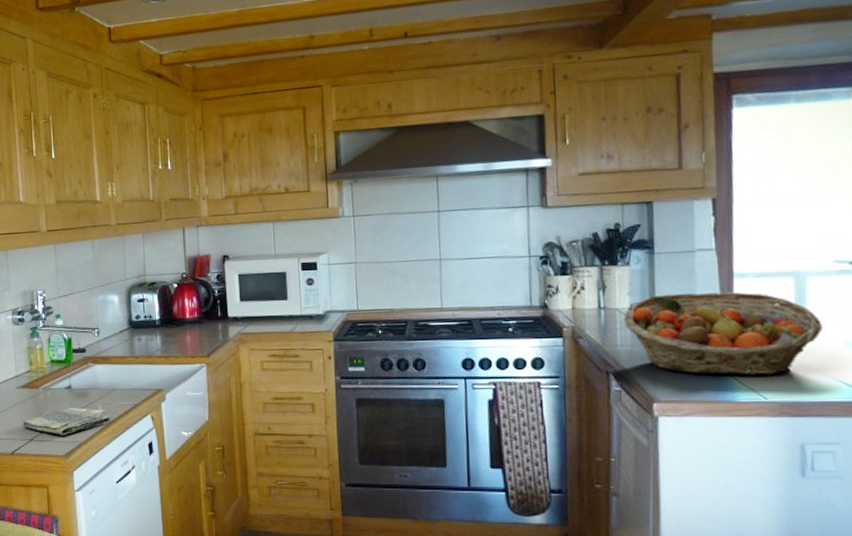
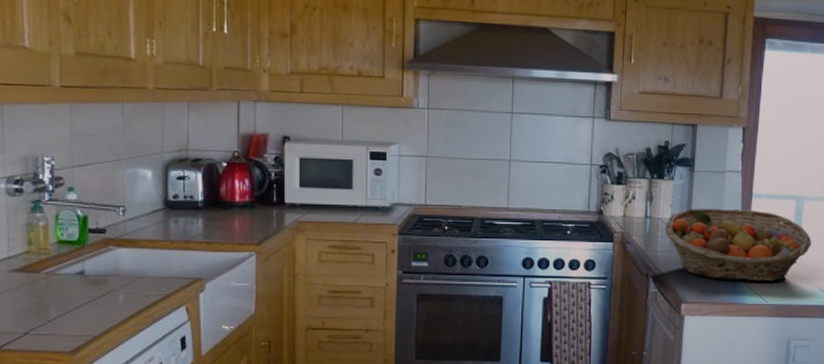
dish towel: present [22,408,112,436] -> none [14,297,135,329]

